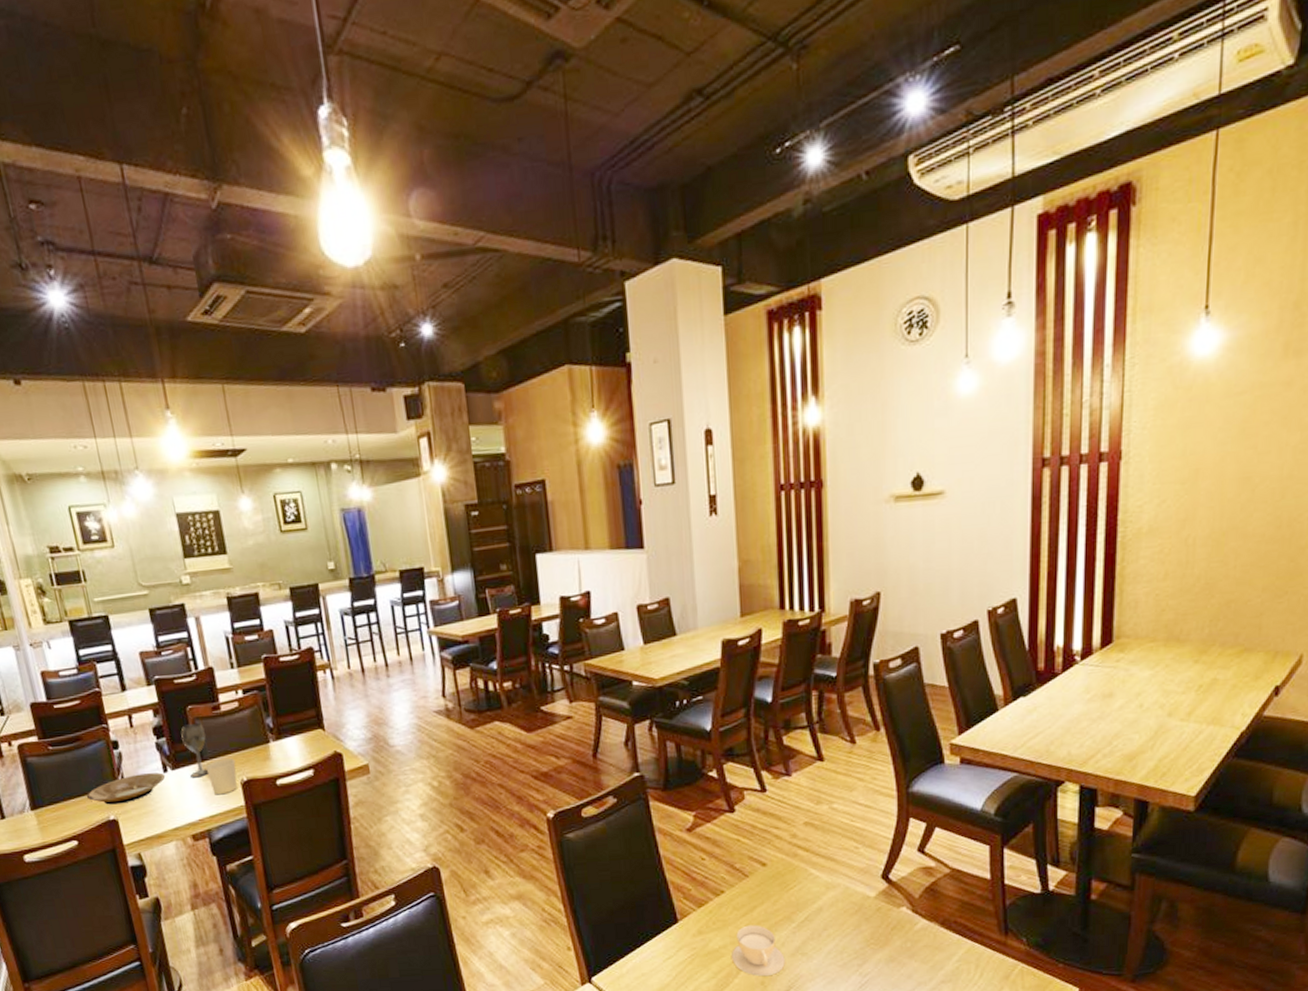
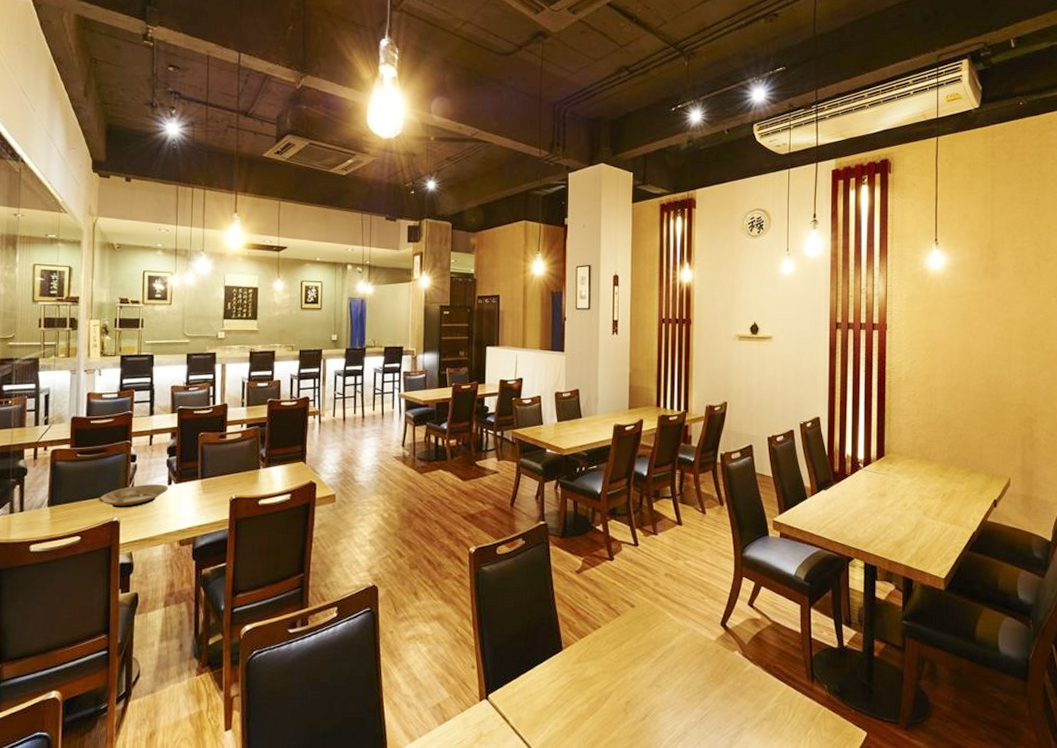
wine glass: present [181,722,210,778] -> none [189,447,210,492]
dixie cup: present [205,758,237,795] -> none [203,479,229,508]
teacup: present [732,925,785,977] -> none [602,657,644,704]

